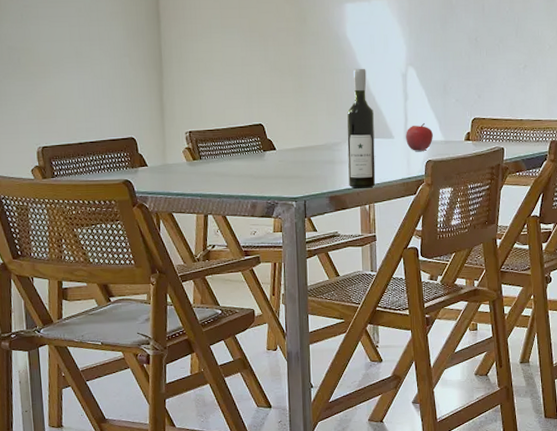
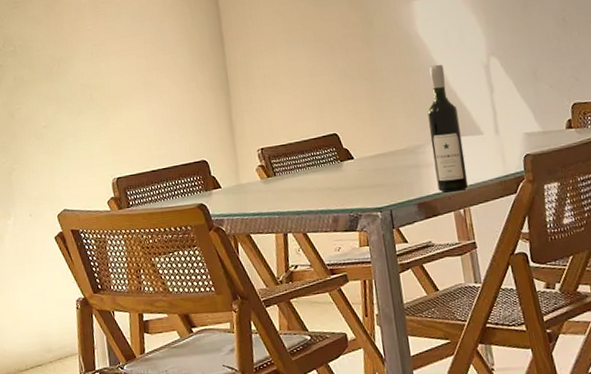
fruit: present [406,123,433,151] -> none [496,115,529,146]

